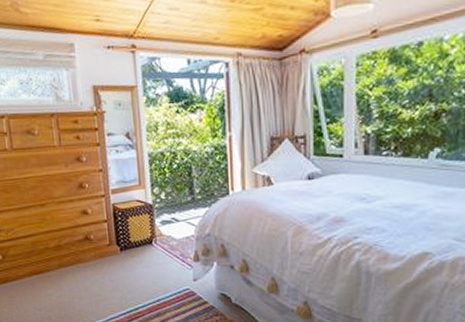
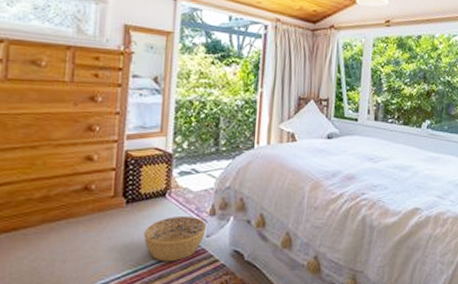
basket: none [139,262,193,302] -> present [144,217,207,262]

